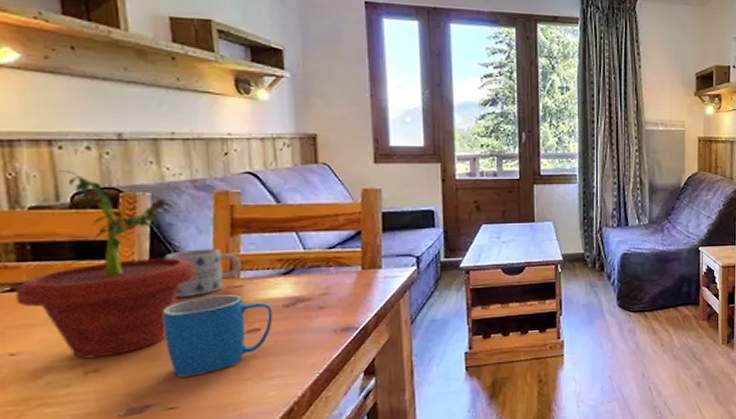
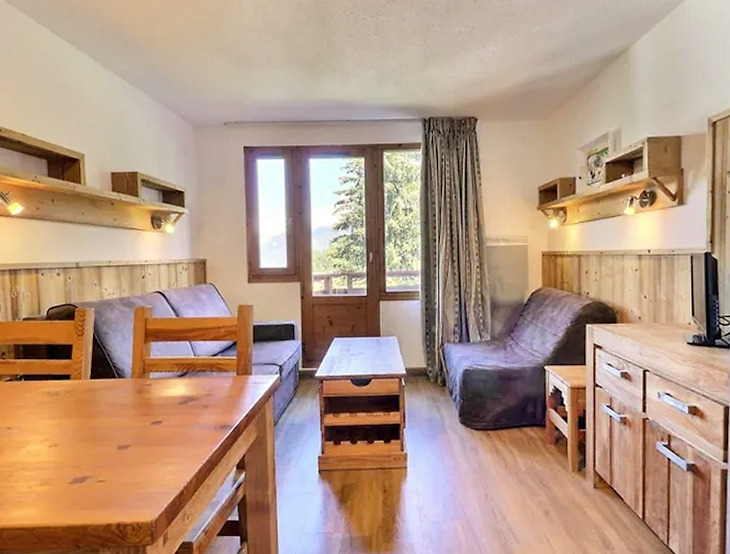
potted plant: present [15,170,197,359] -> none [12,291,121,436]
mug: present [162,294,273,377] -> none [98,391,171,456]
mug: present [165,248,241,297] -> none [101,353,150,391]

